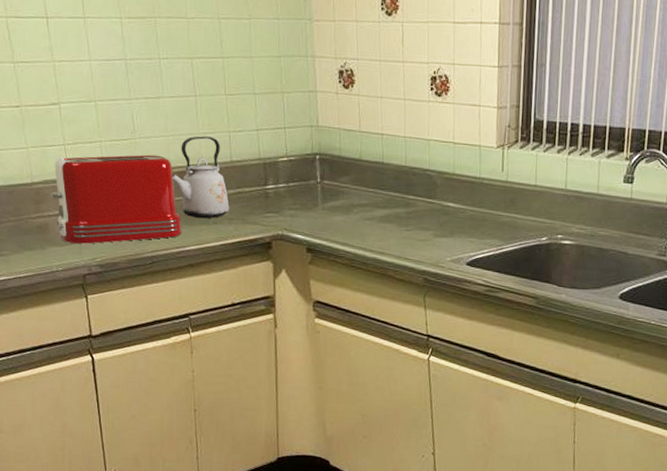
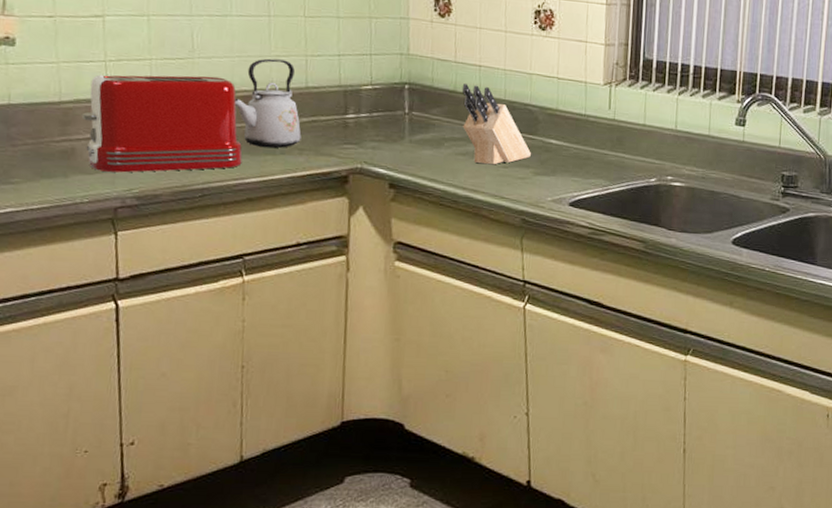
knife block: none [366,152,431,229] -> present [461,84,531,165]

